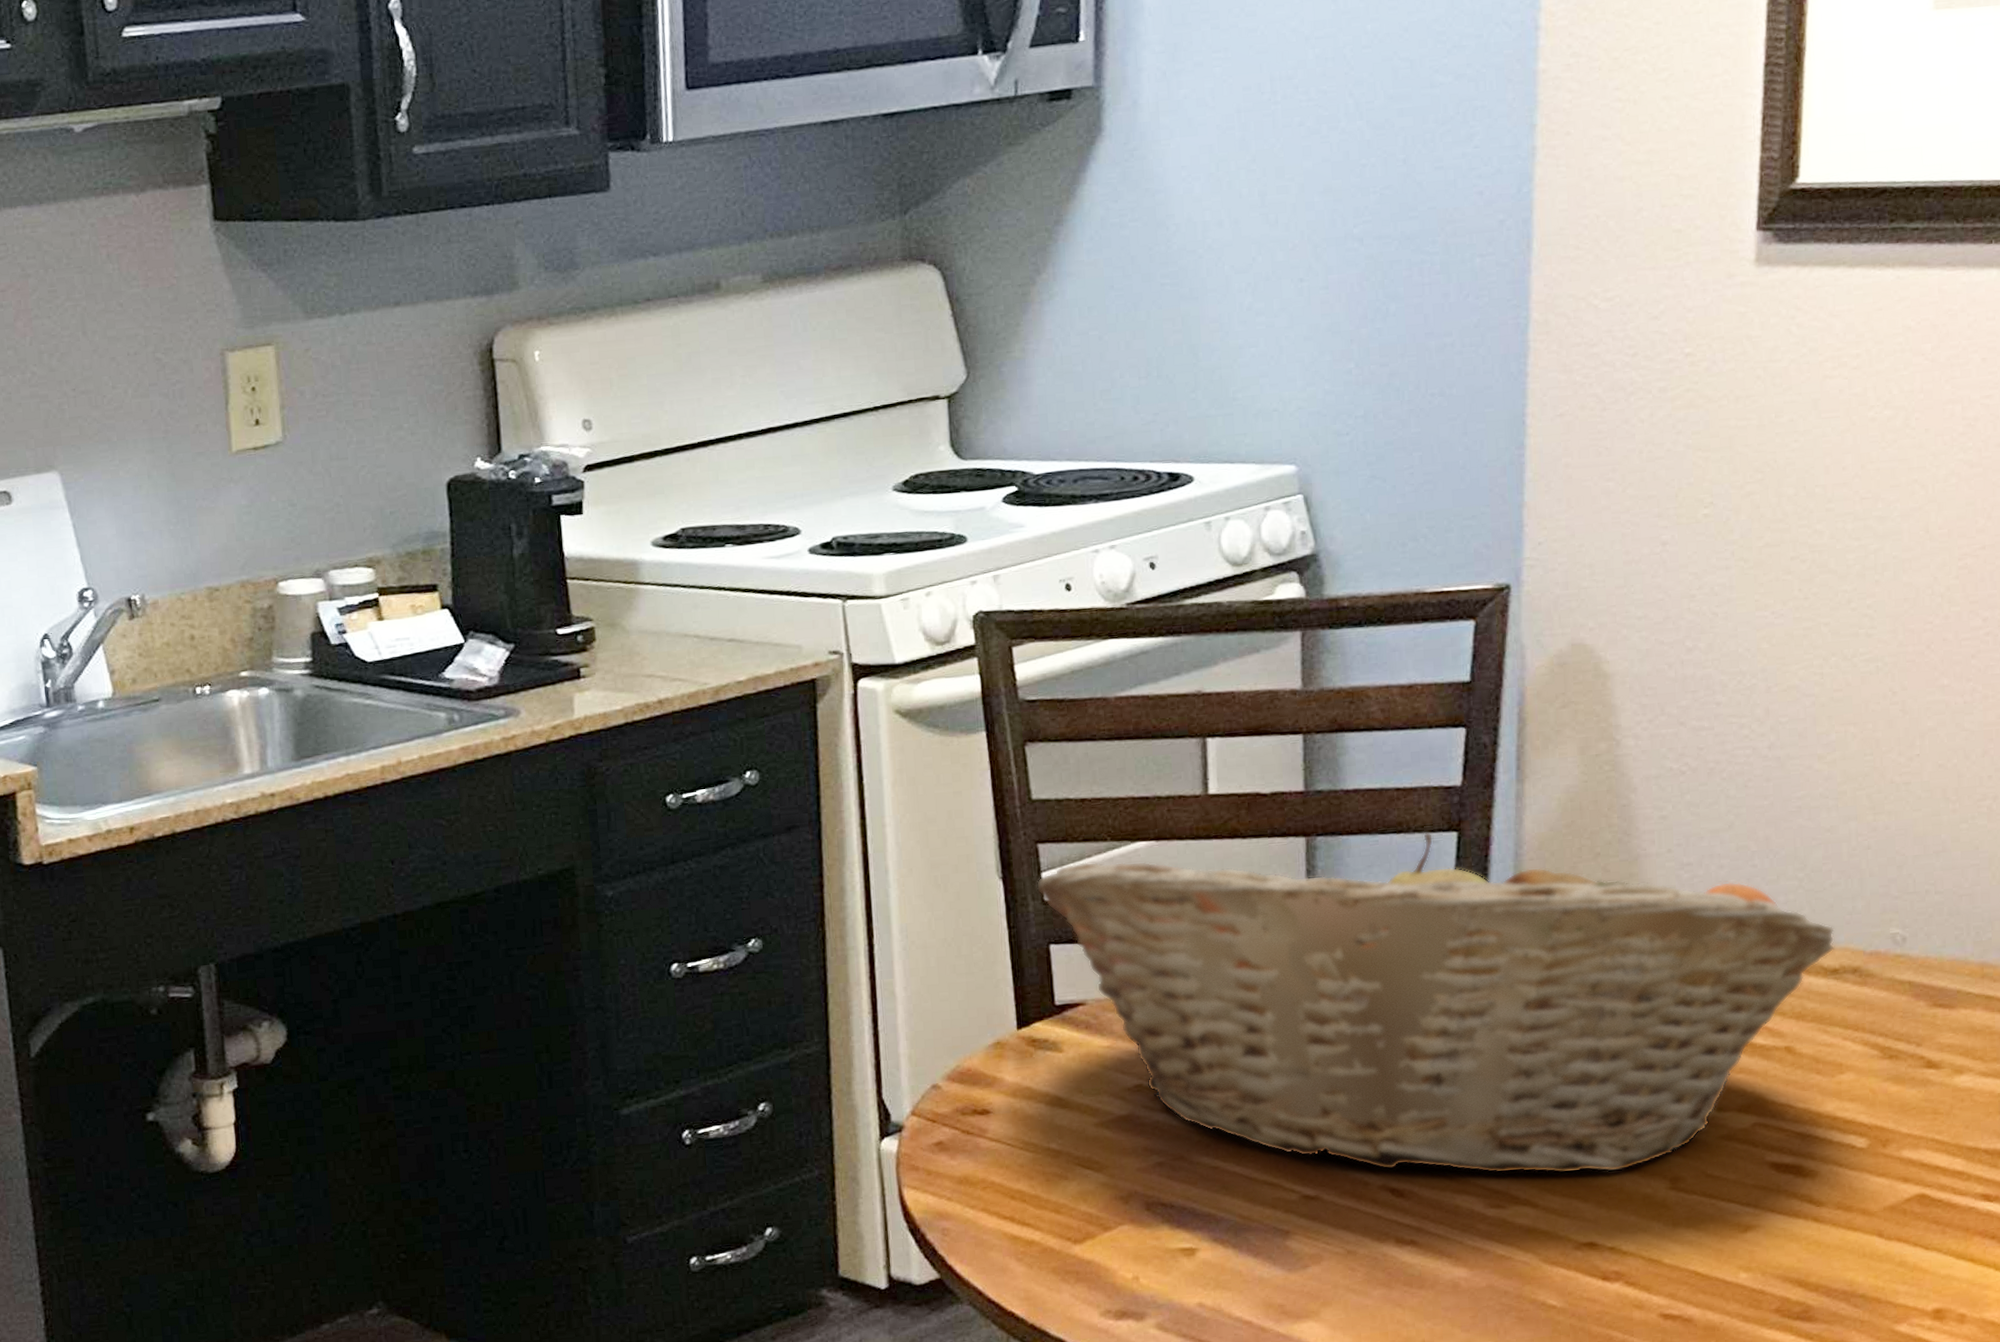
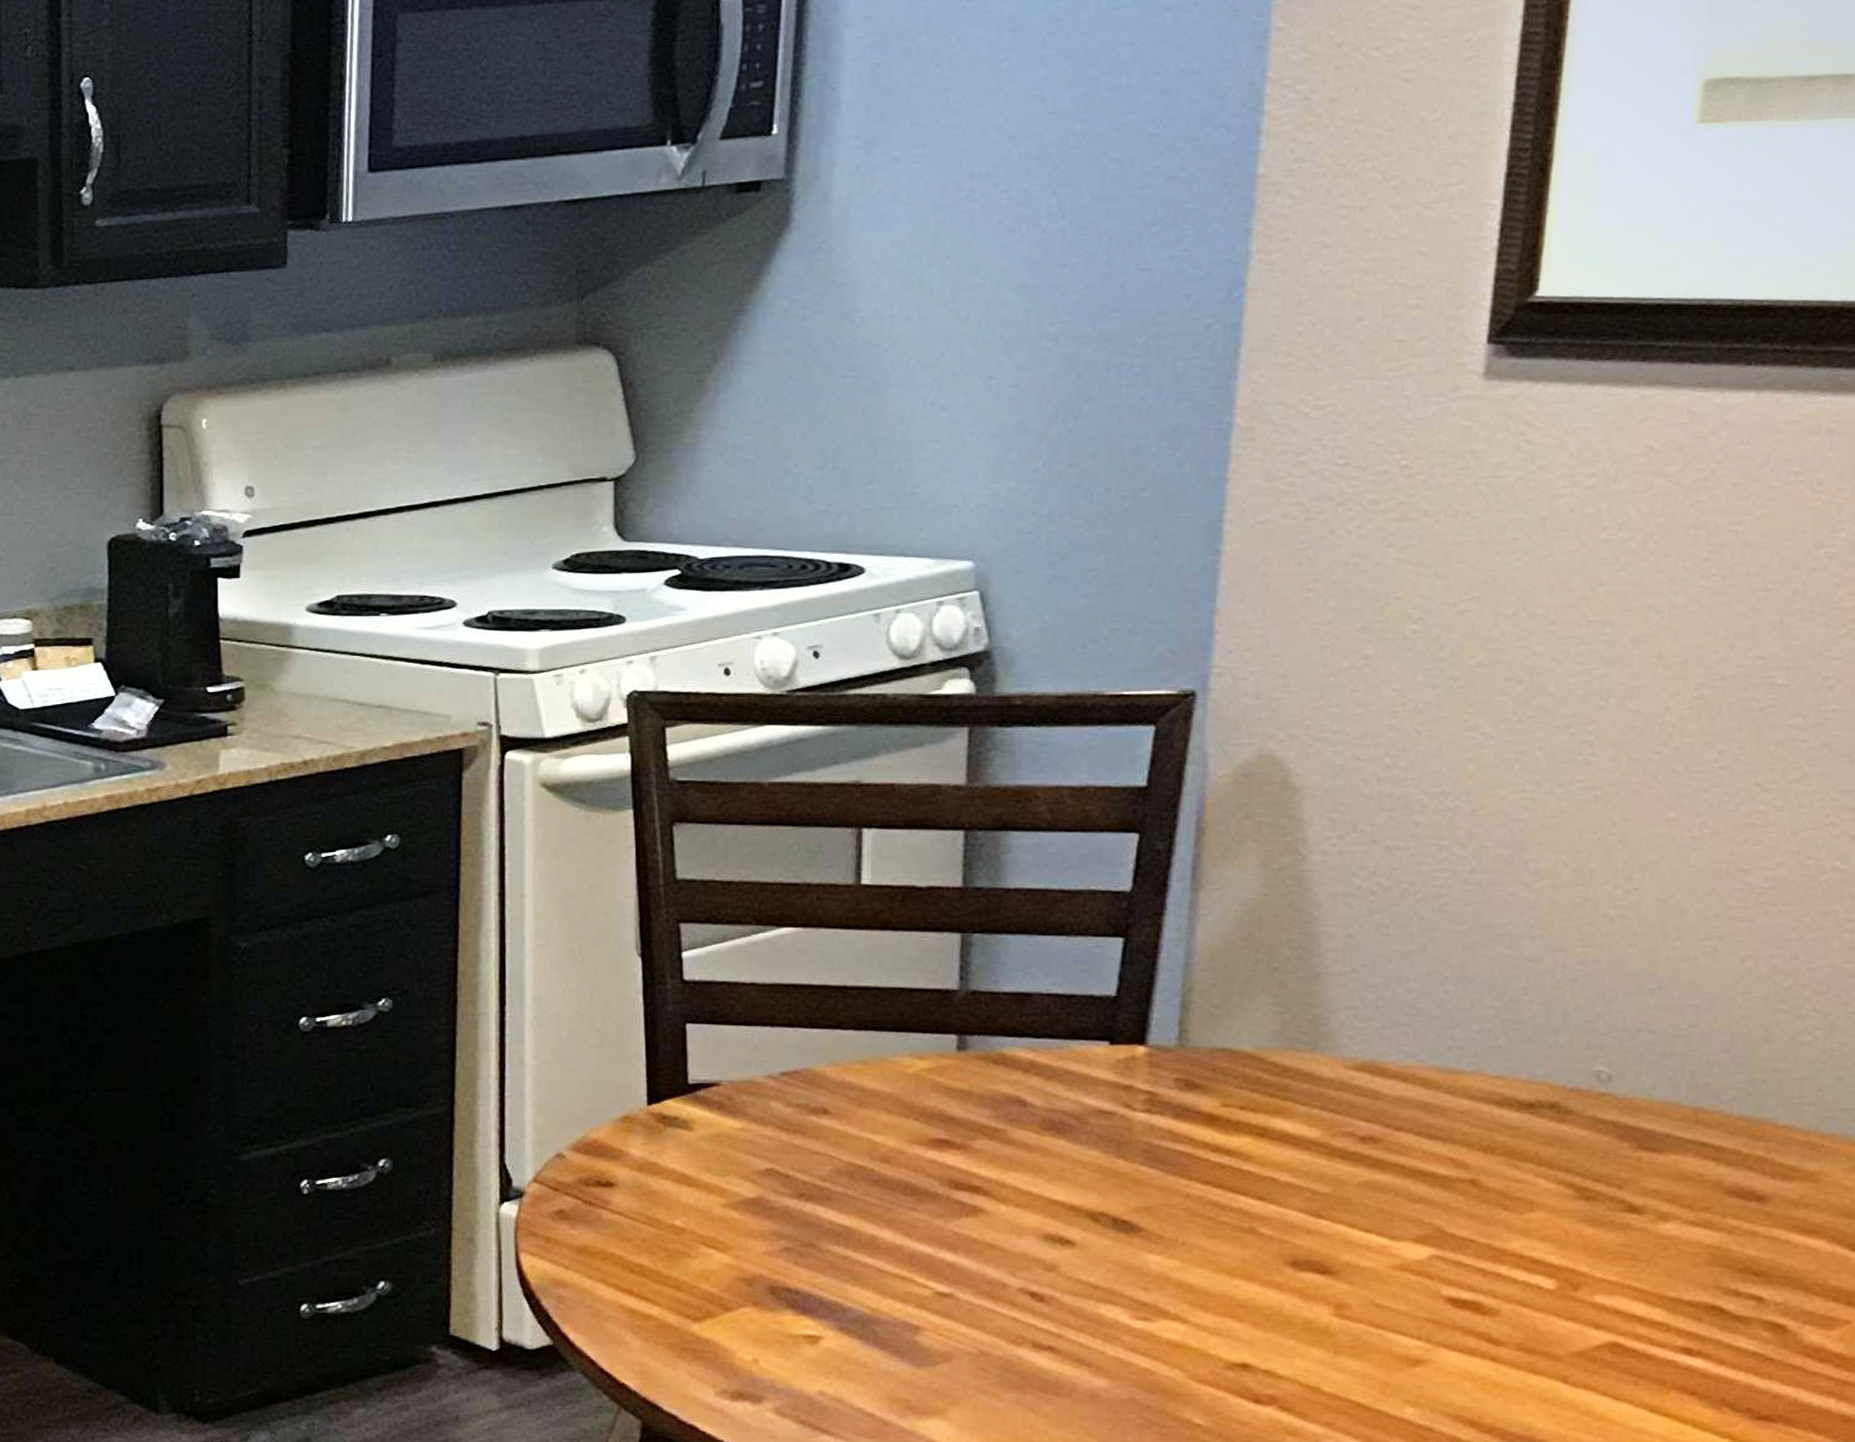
fruit basket: present [1036,831,1835,1175] -> none [675,936,1532,1294]

